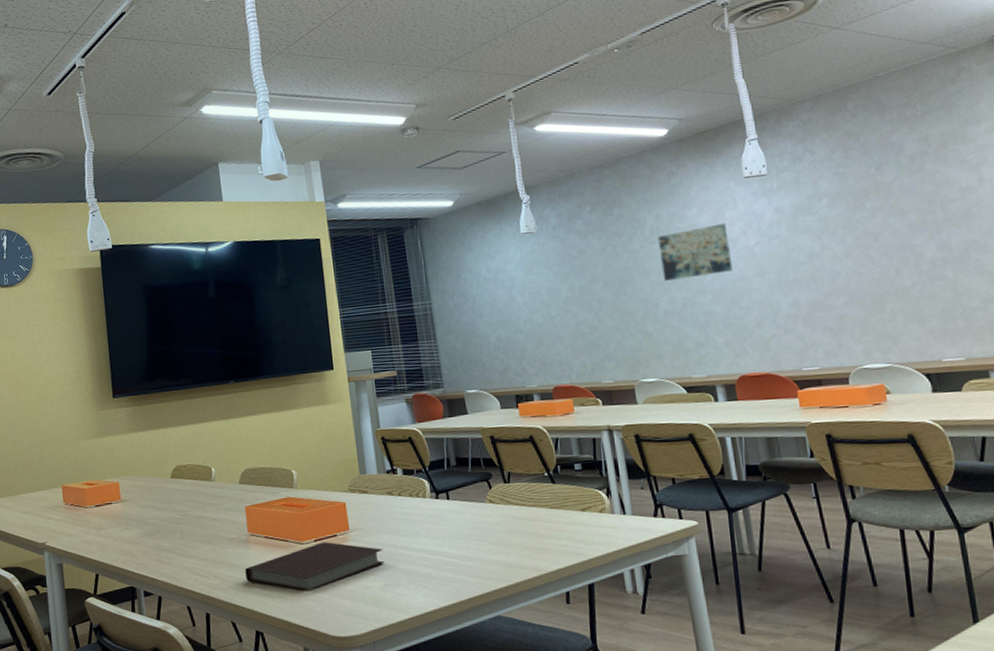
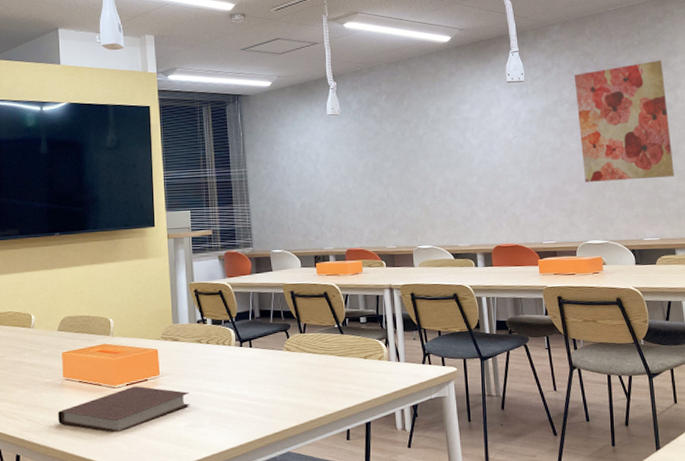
wall art: present [657,223,733,281] -> none [438,118,495,163]
wall art: none [834,132,983,293] -> present [574,60,674,182]

